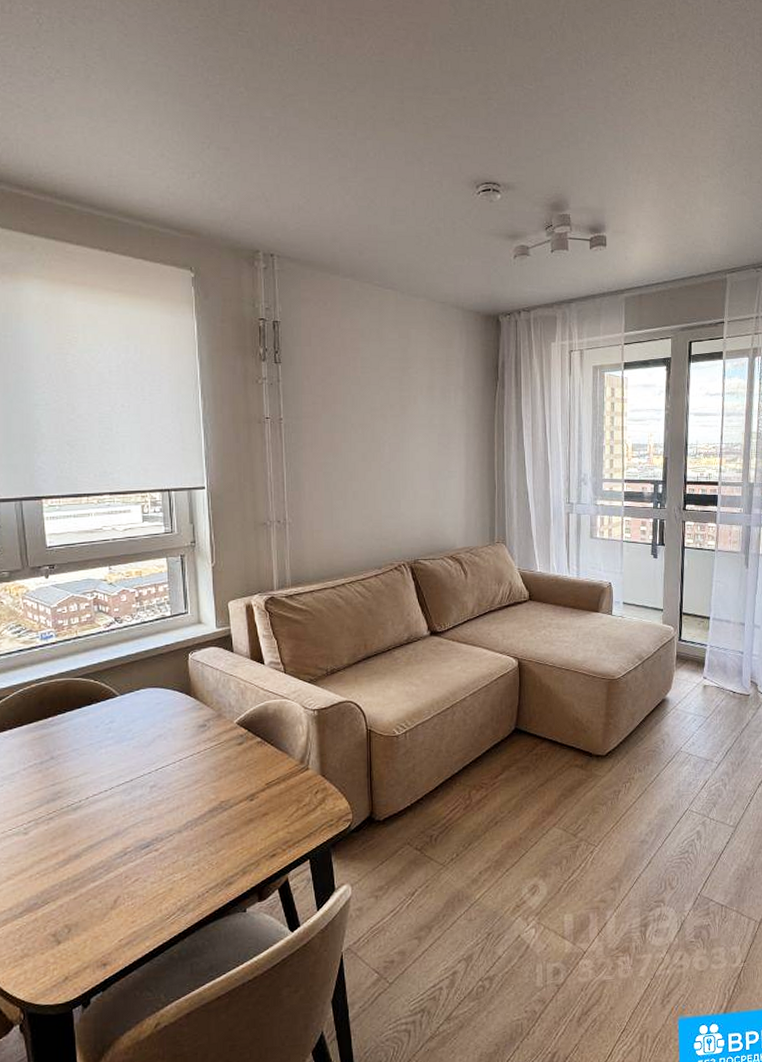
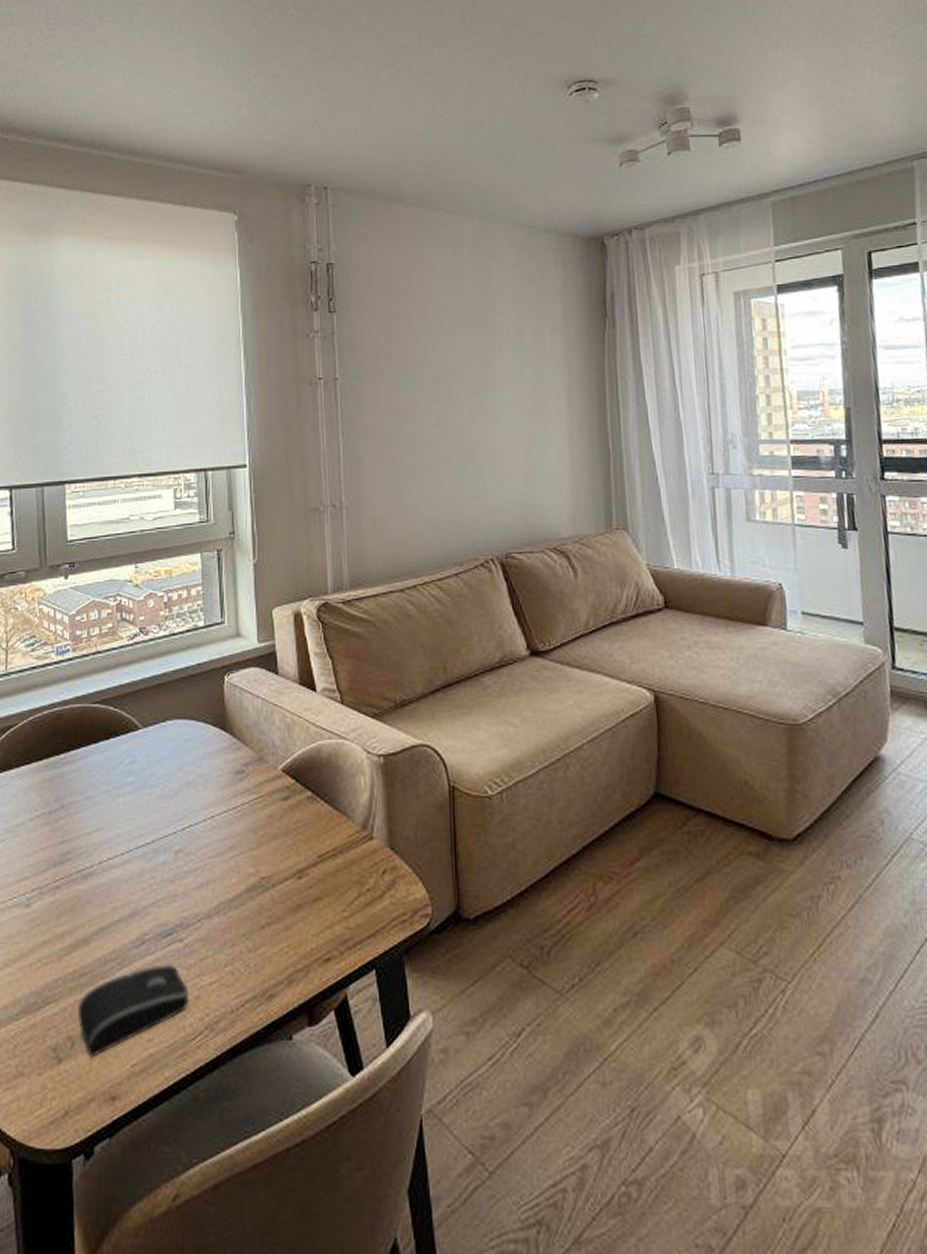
computer mouse: none [73,867,165,939] -> present [78,964,190,1059]

